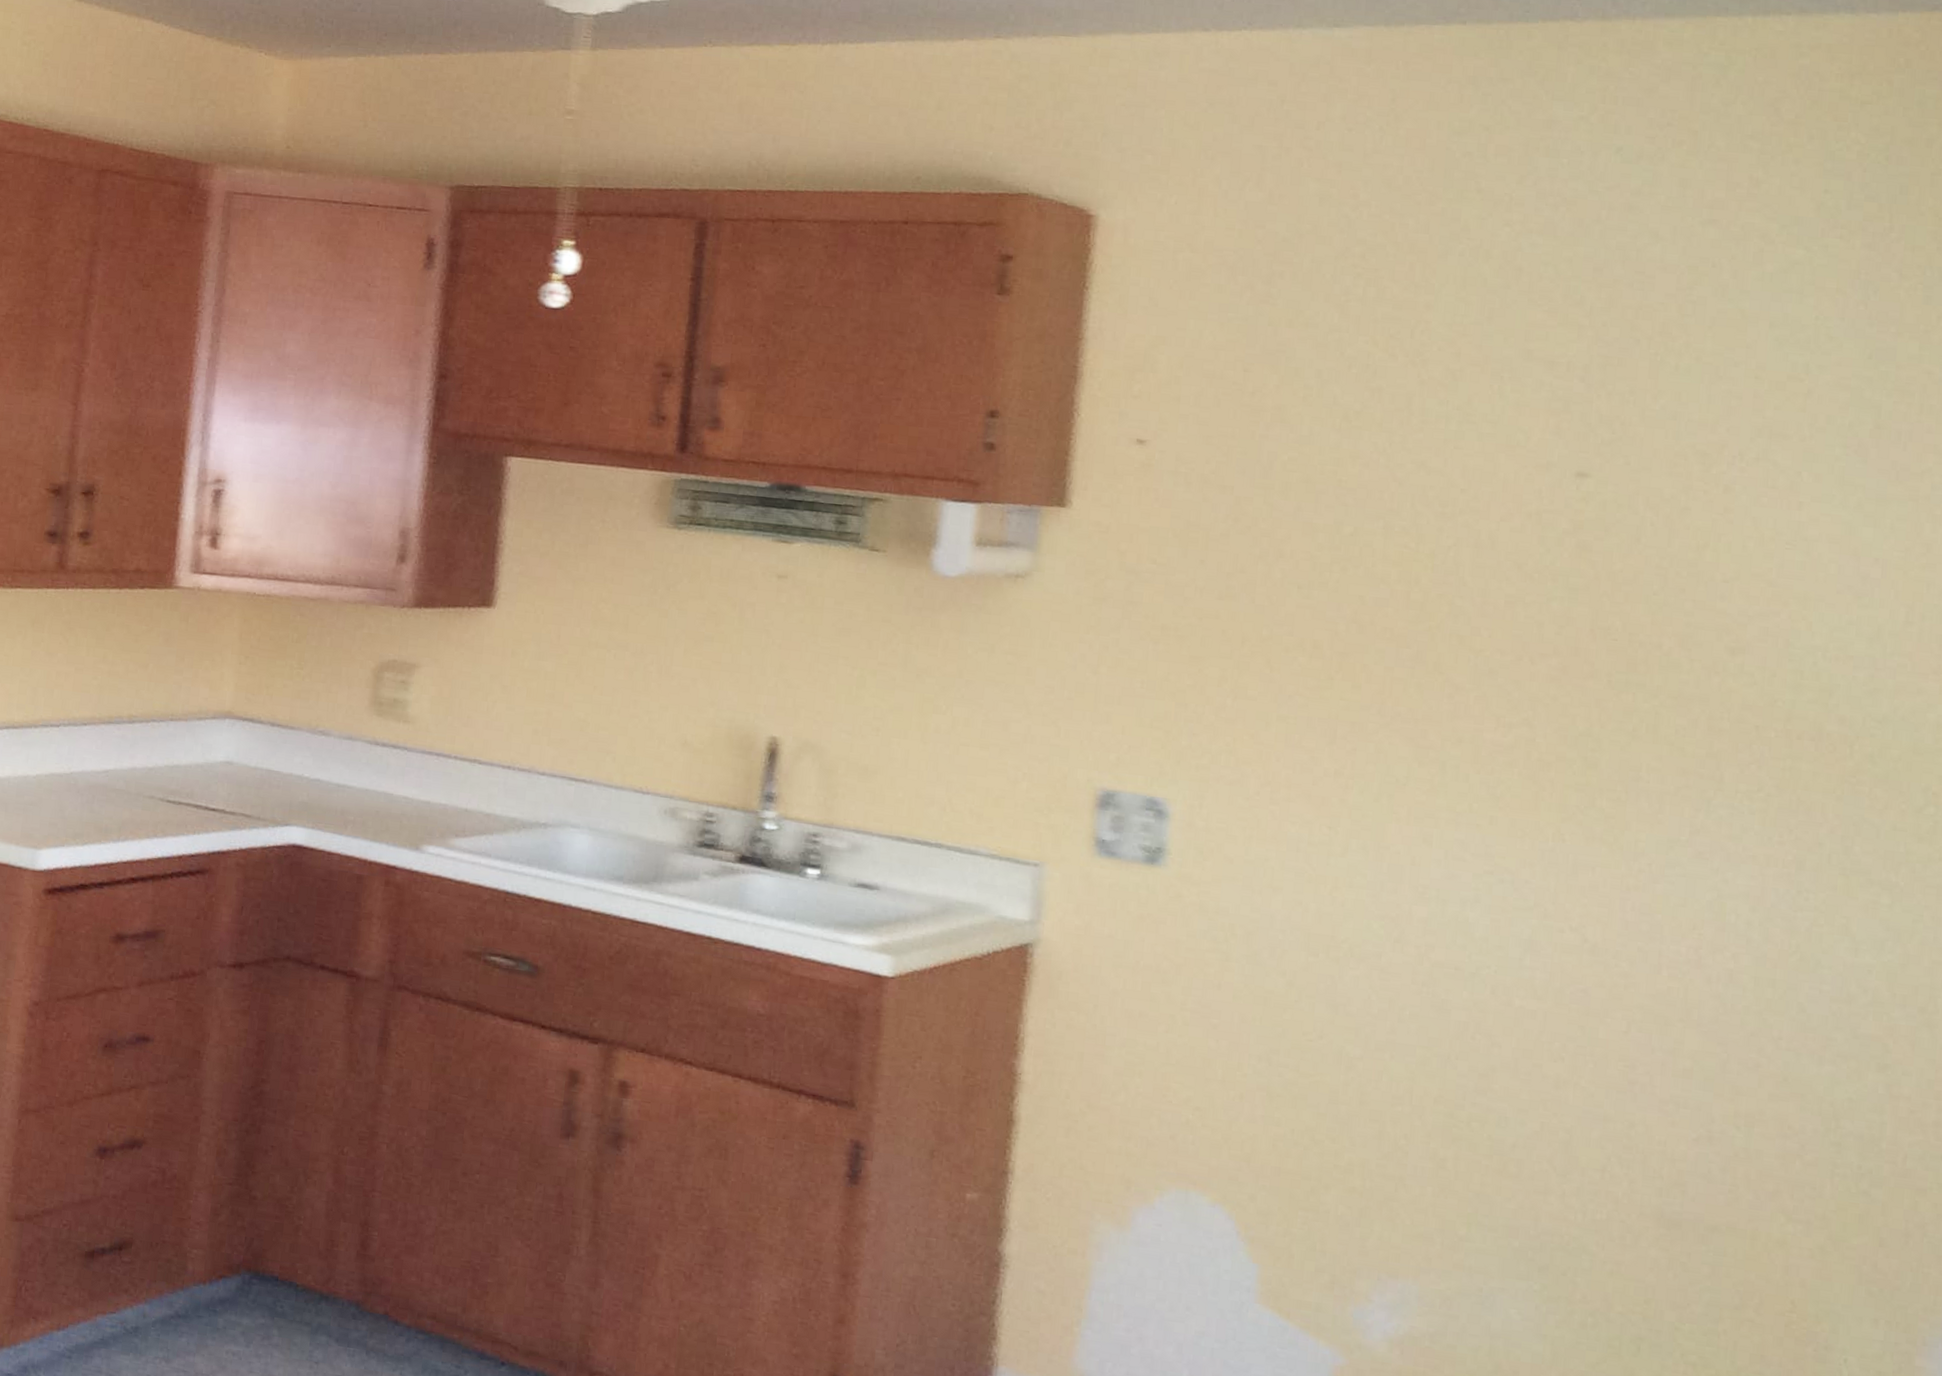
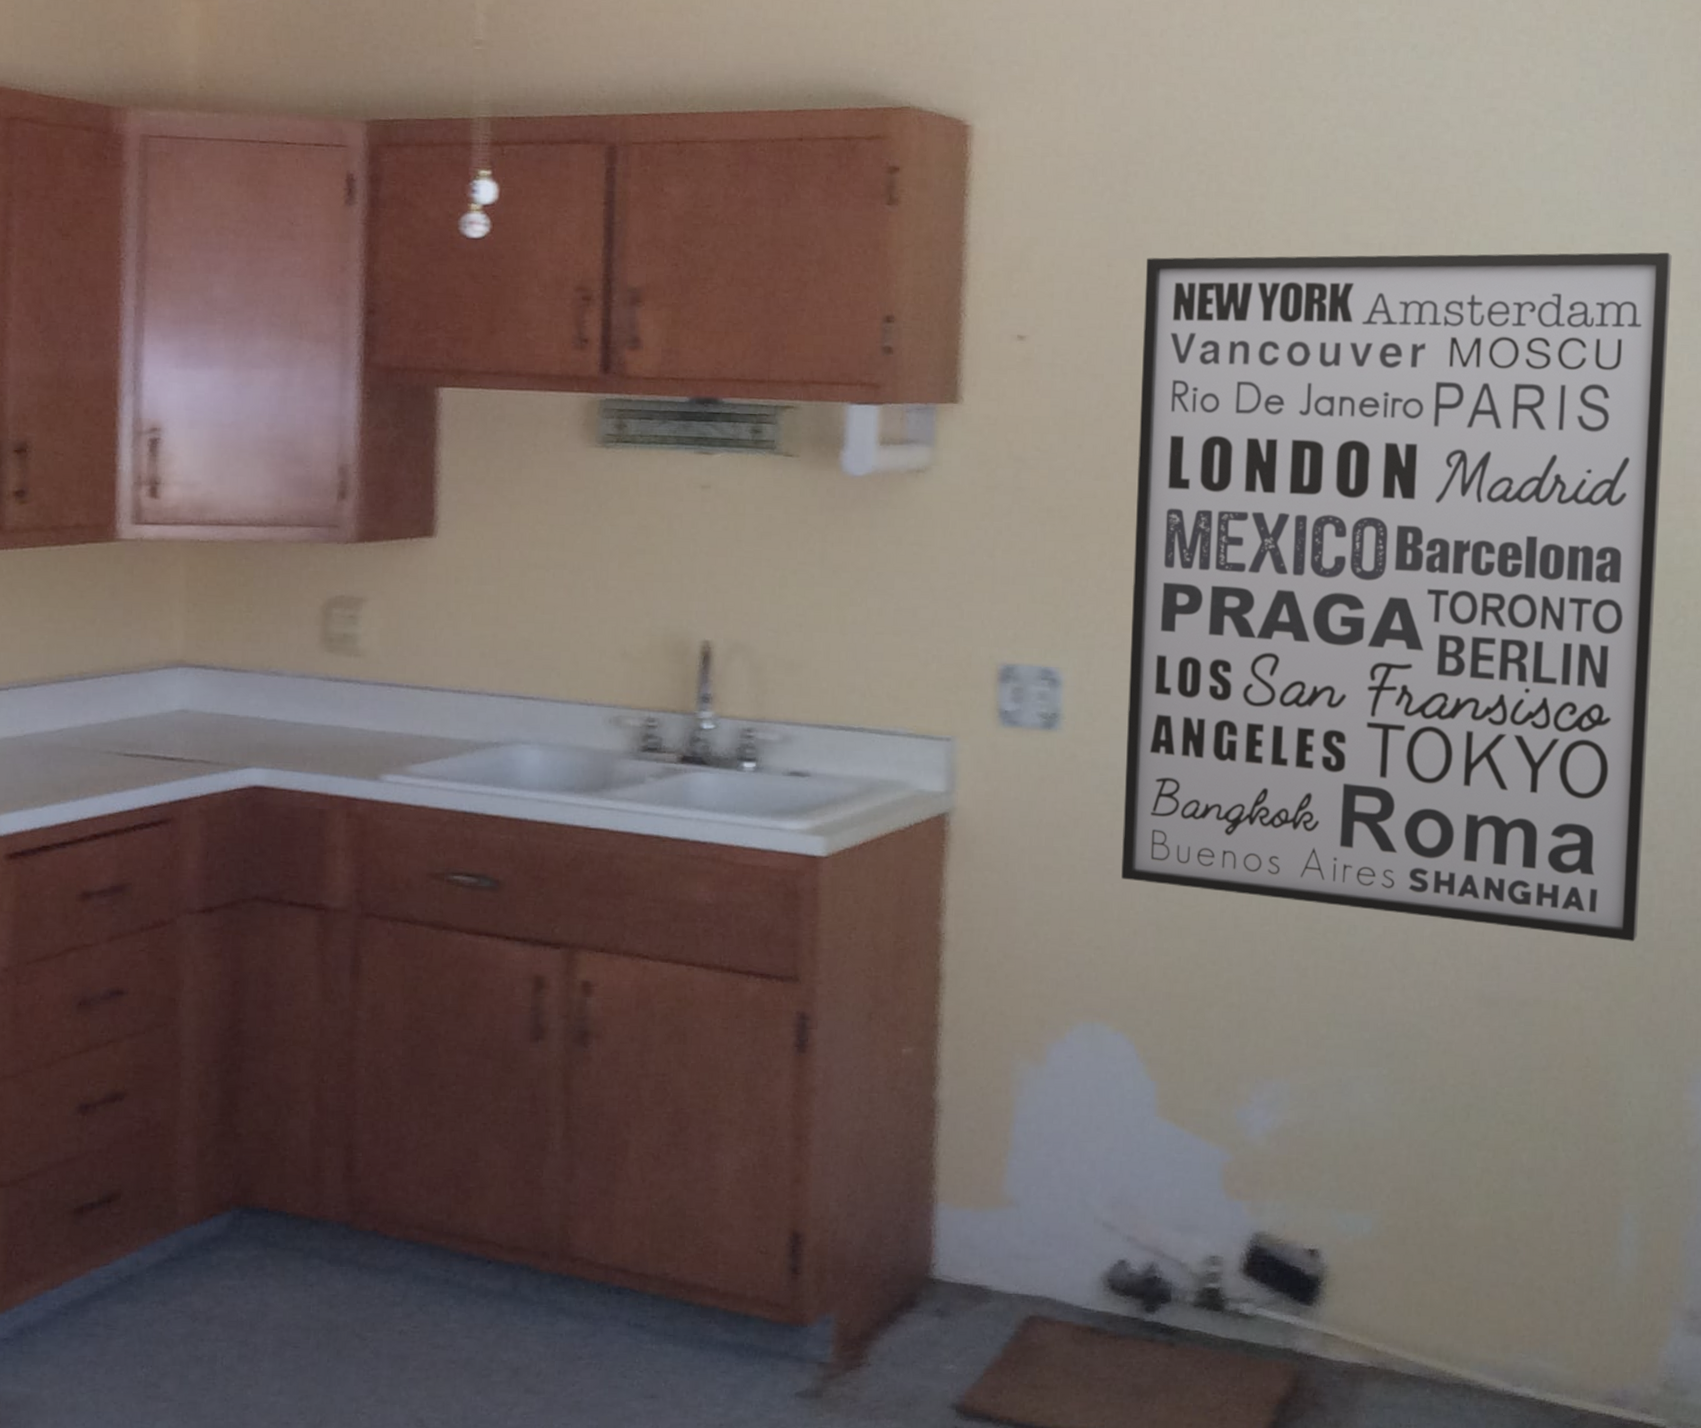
wall art: none [1228,364,1933,1174] -> present [1121,252,1672,942]

